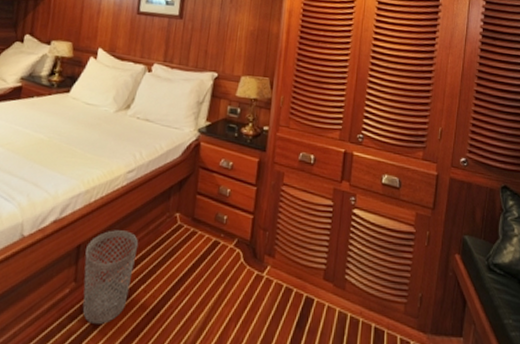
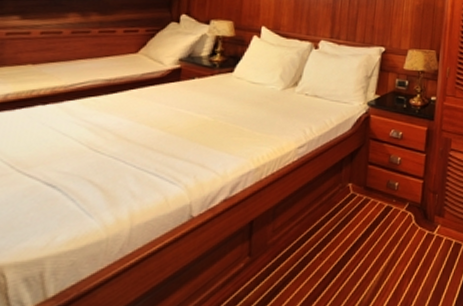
wastebasket: present [82,230,139,324] -> none [258,204,313,293]

